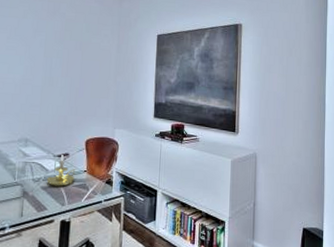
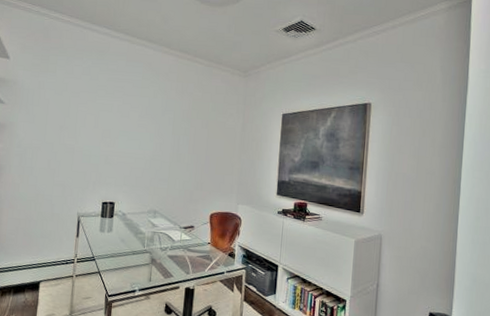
candle holder: present [46,155,76,187] -> none [173,227,200,256]

